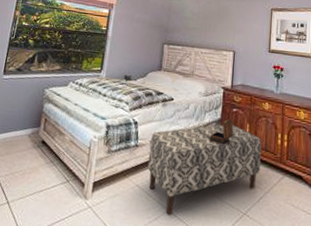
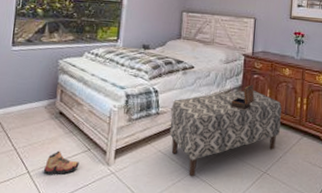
shoe: none [22,181,58,207] -> present [43,150,79,175]

